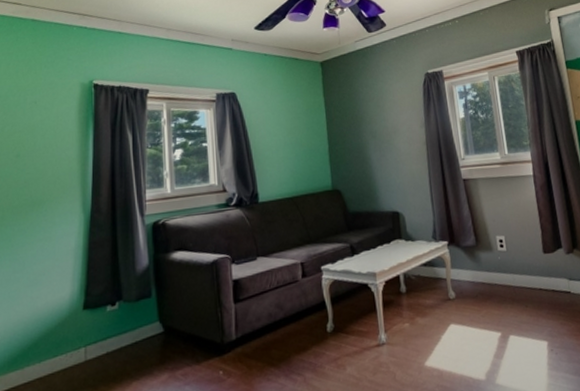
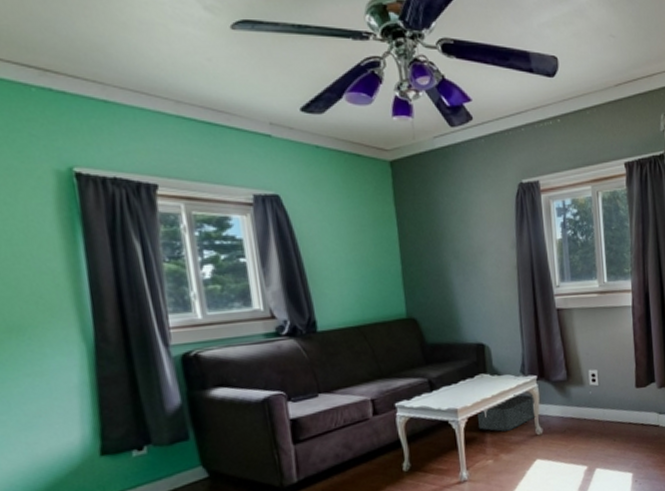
storage bin: none [394,259,449,295] -> present [478,394,537,432]

